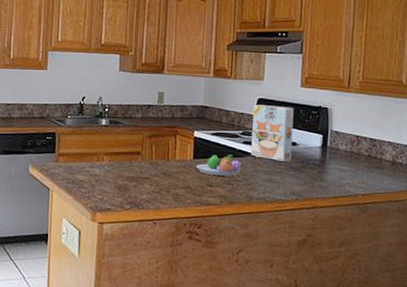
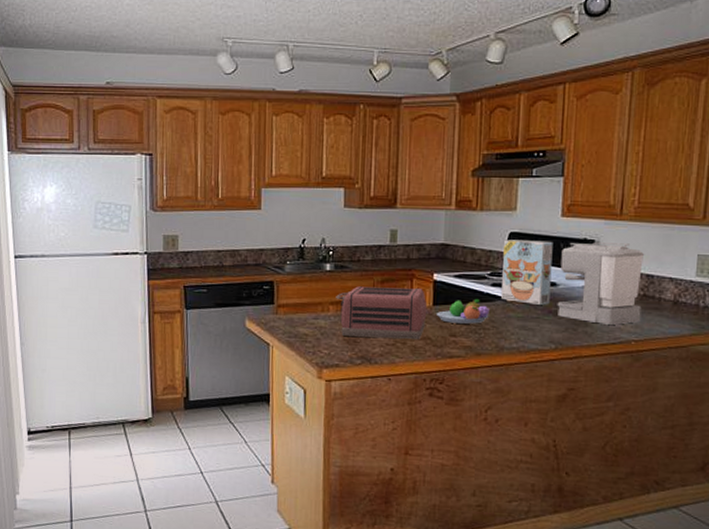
toaster: none [110,140,189,188] -> present [336,286,427,339]
coffee maker: none [297,109,369,181] -> present [557,241,645,325]

